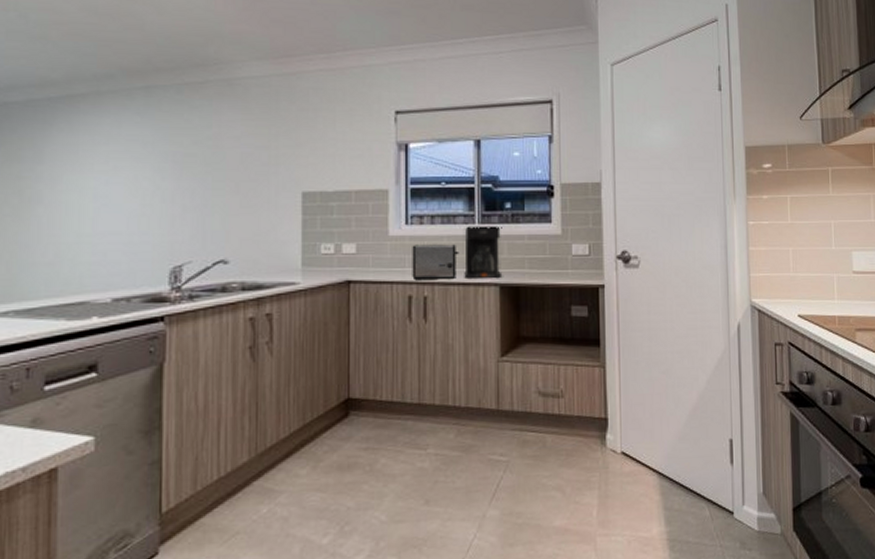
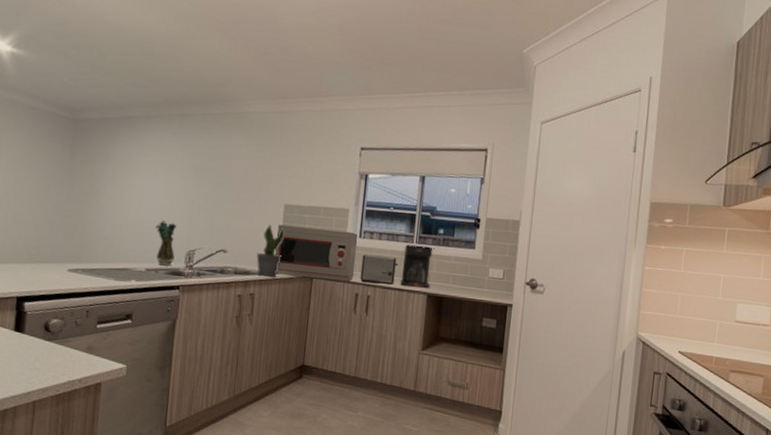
vase: none [122,229,153,292] -> present [156,219,177,266]
potted plant: none [270,220,305,290] -> present [256,224,285,278]
microwave: none [296,218,404,285] -> present [275,224,358,282]

